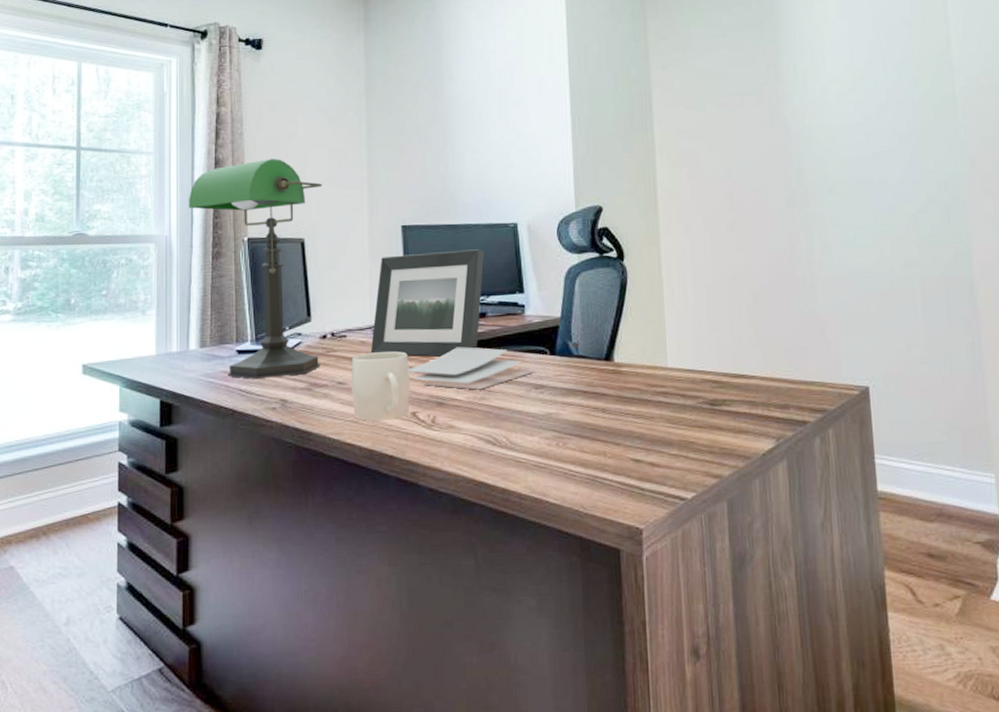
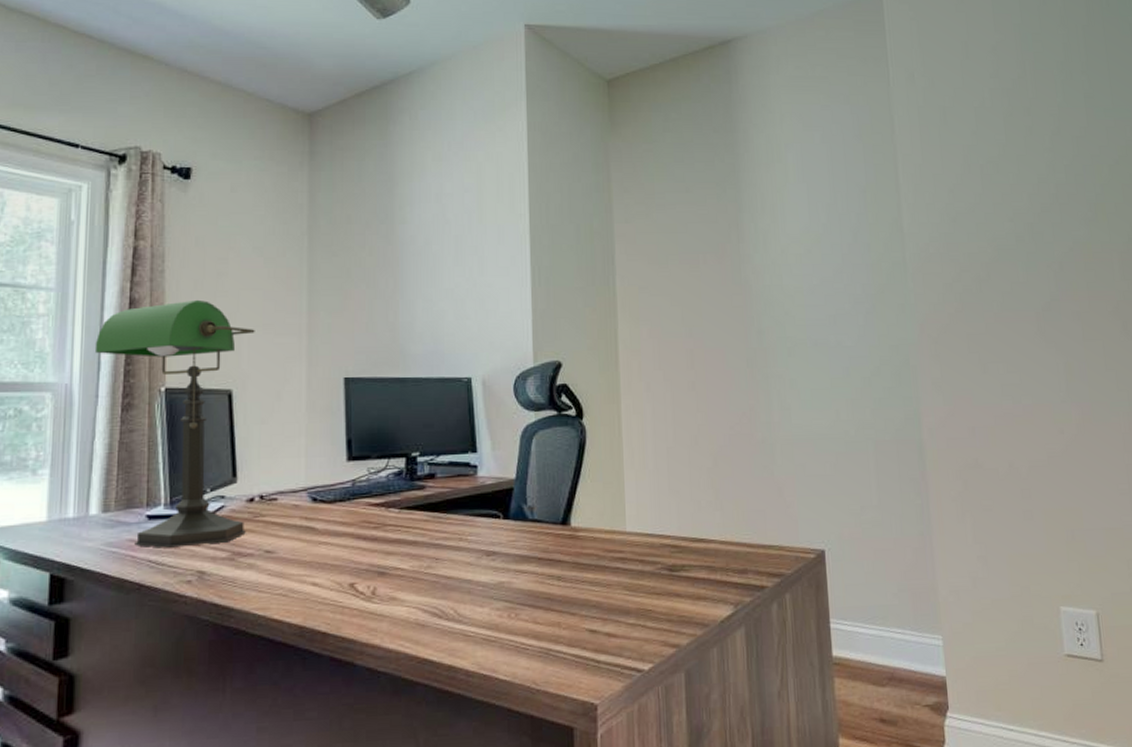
mug: present [351,351,410,422] -> none [281,516,348,595]
picture frame: present [370,249,485,358] -> none [304,405,435,523]
papers: present [408,347,535,390] -> none [347,510,487,558]

